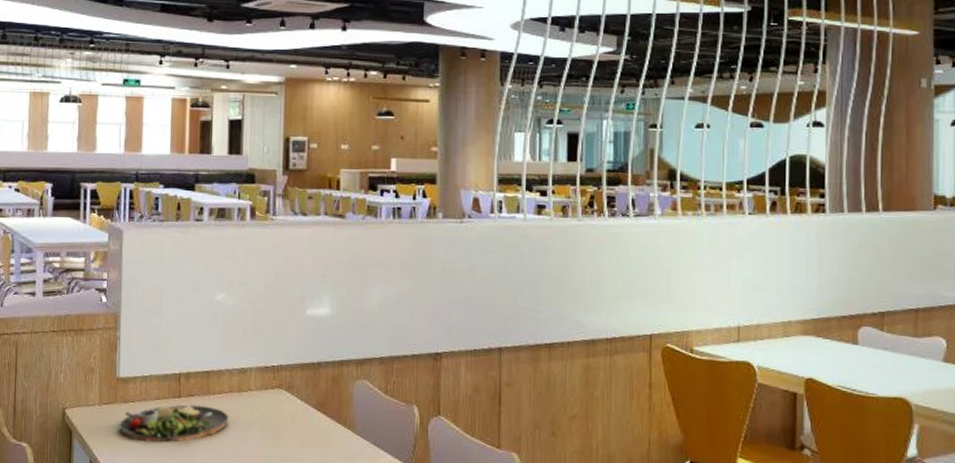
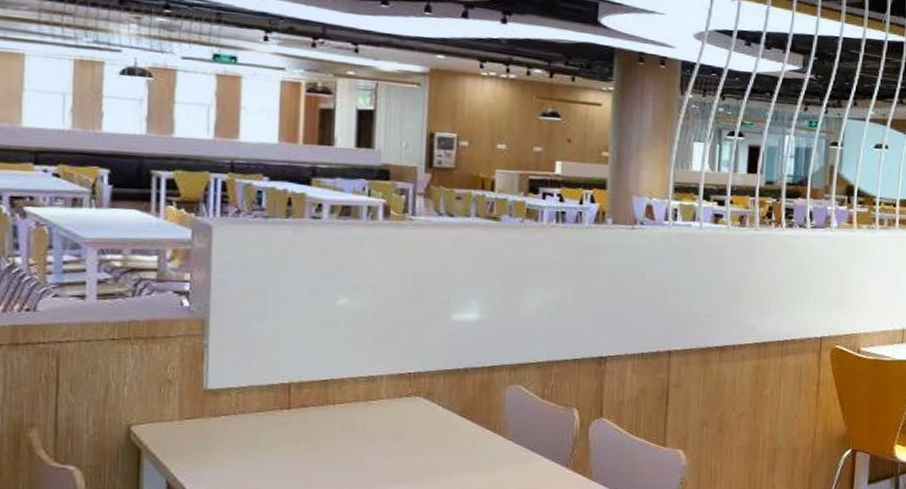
dinner plate: present [119,404,229,443] -> none [207,416,353,458]

